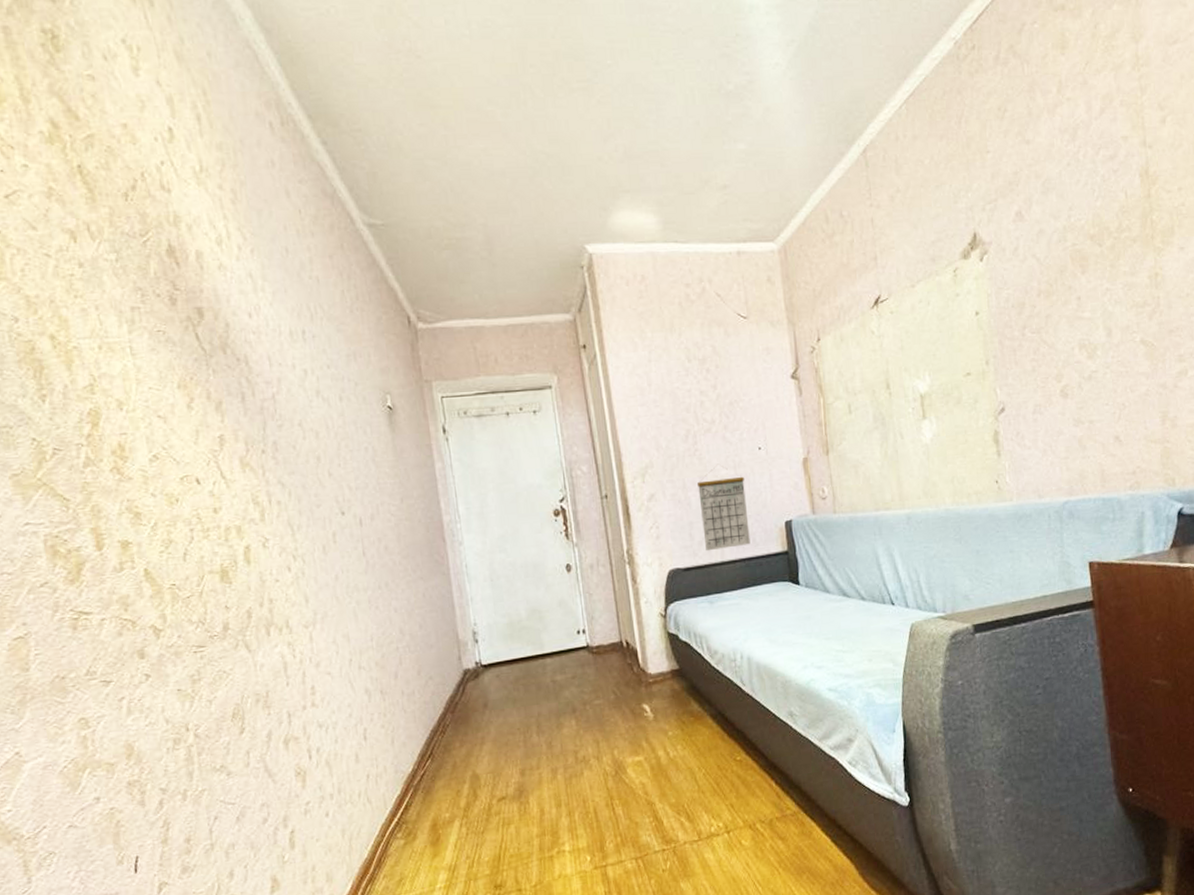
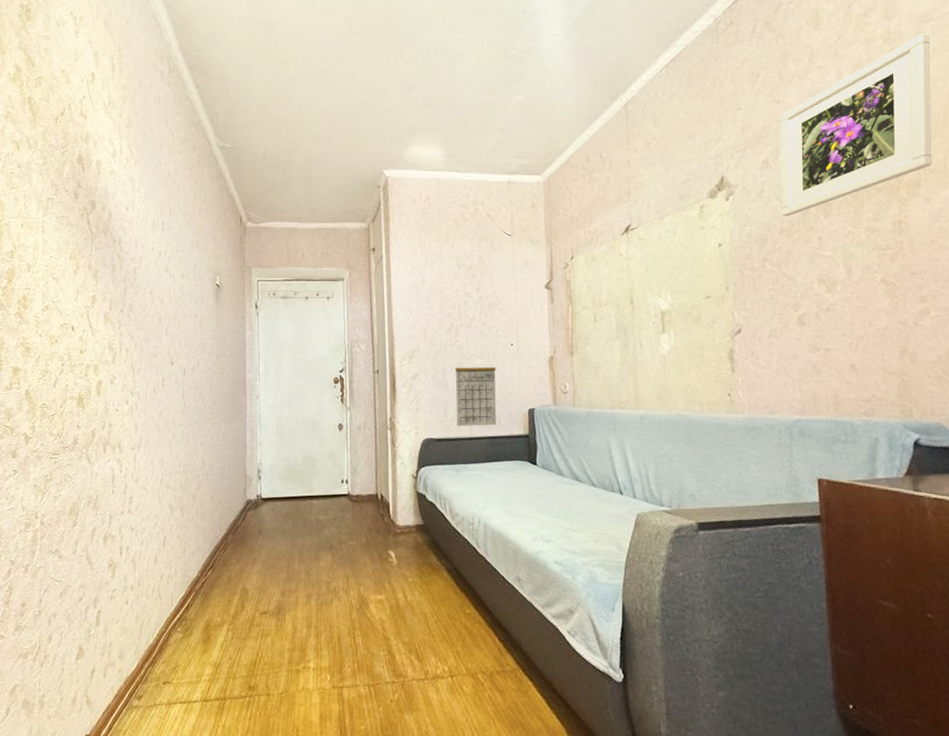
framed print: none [1030,58,1185,276] -> present [779,34,932,217]

